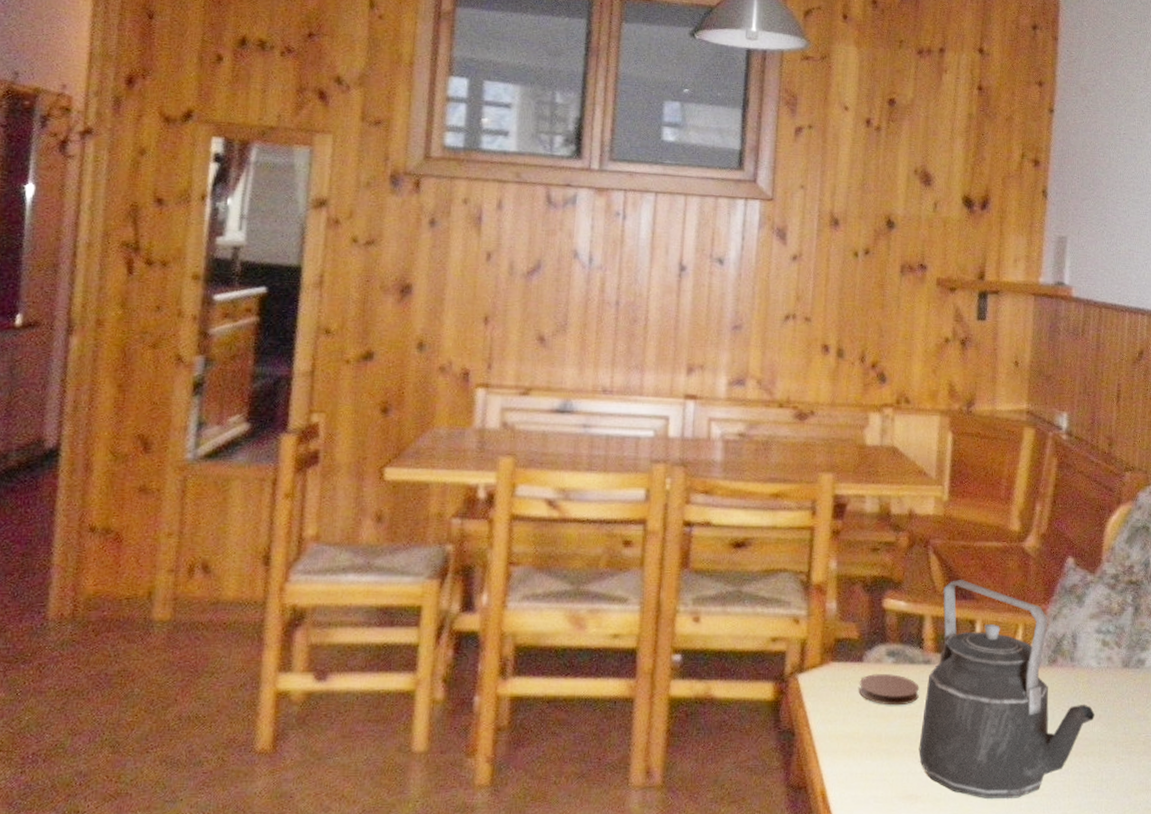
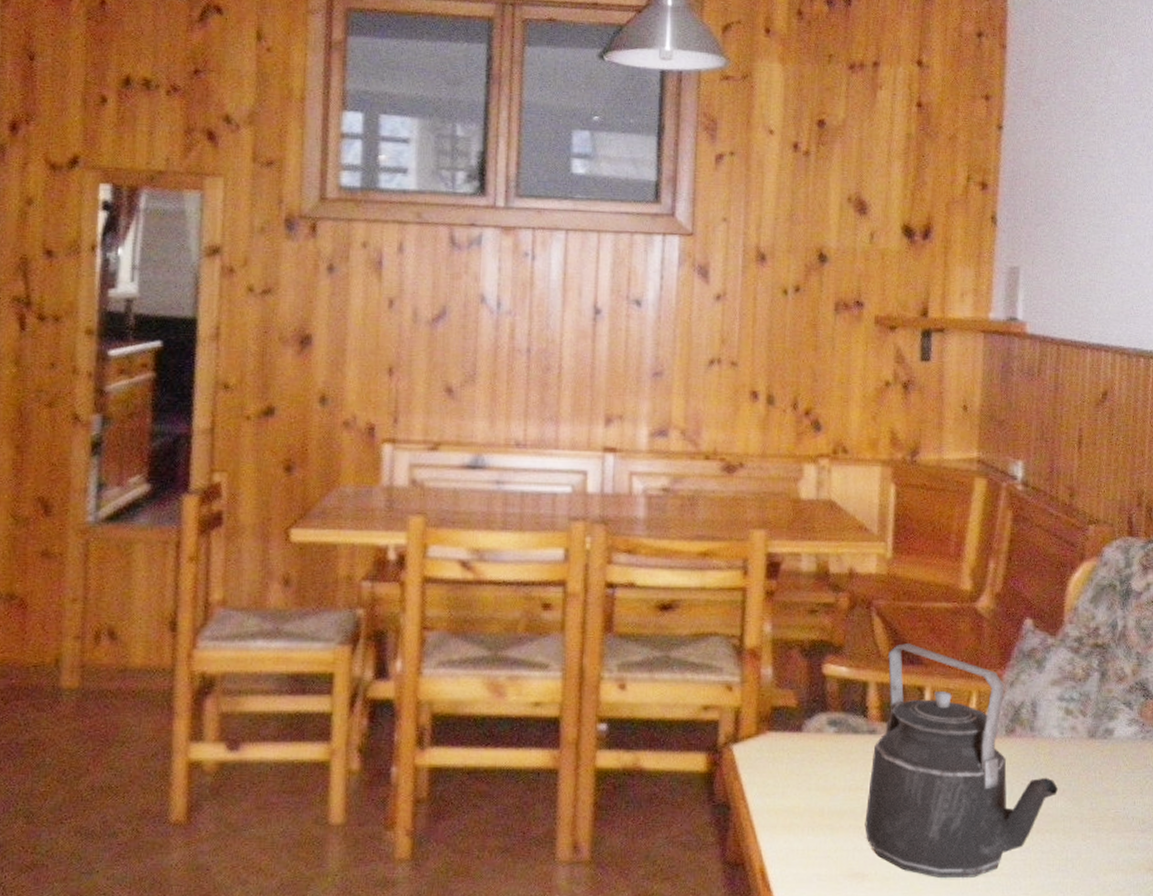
coaster: present [858,674,919,706] -> none [798,745,864,778]

